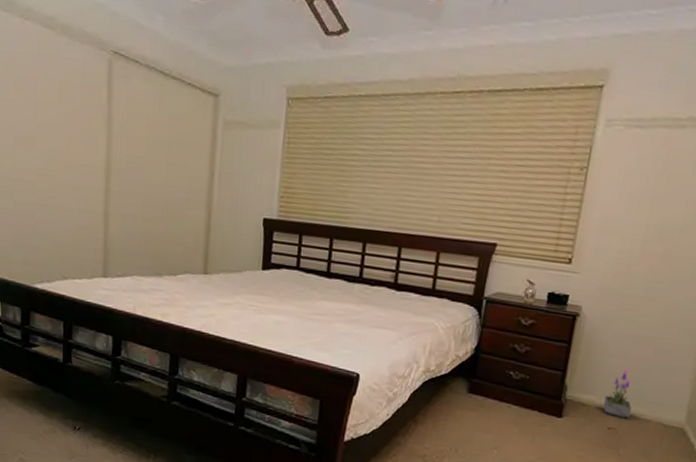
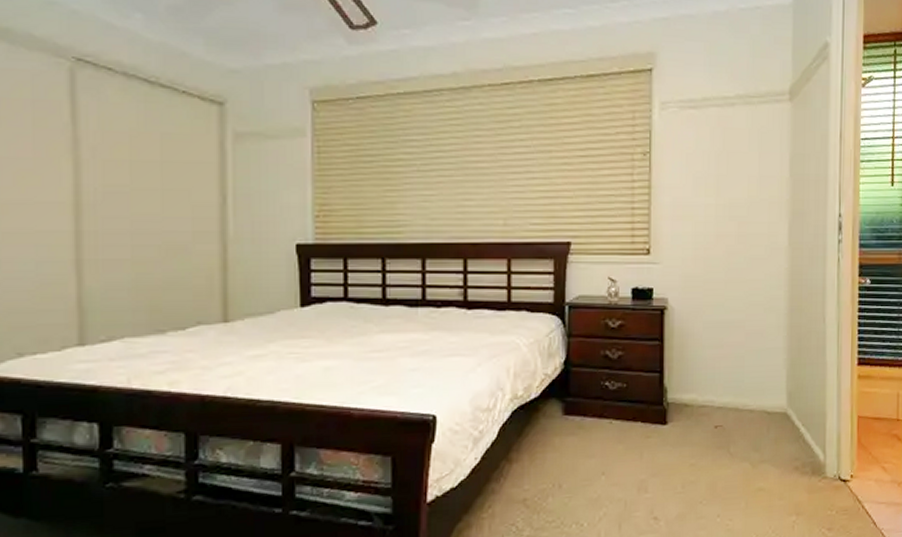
potted plant: present [603,368,632,419] -> none [706,358,734,414]

